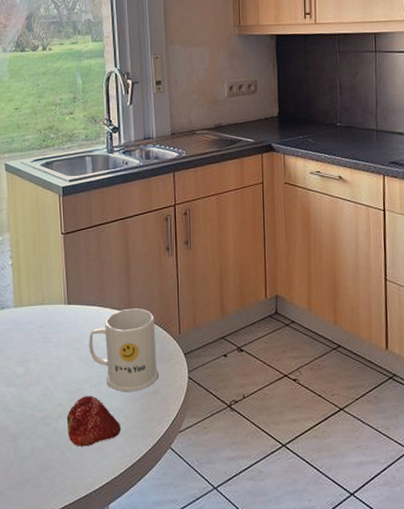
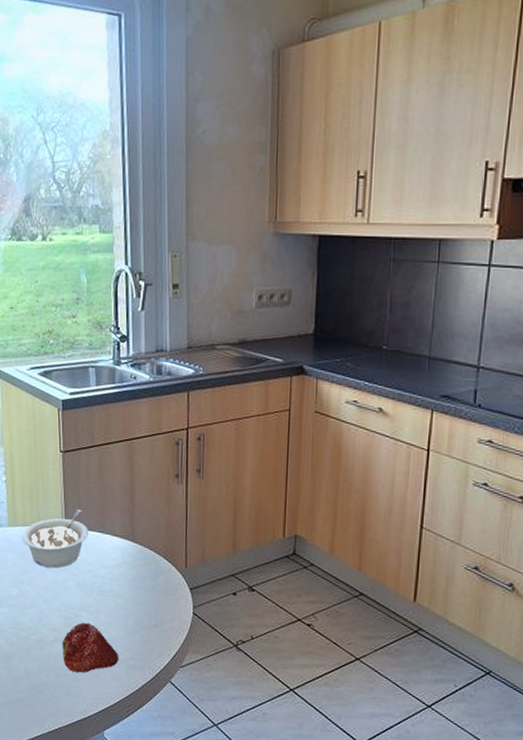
legume: none [26,287,89,344] -> present [21,510,88,568]
mug: present [89,308,159,391] -> none [87,536,161,623]

